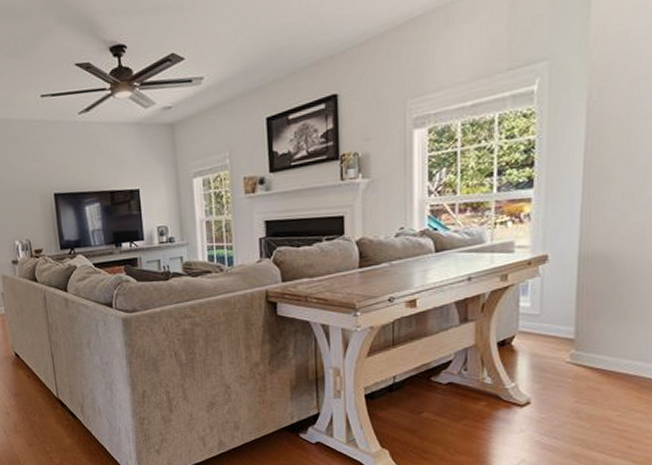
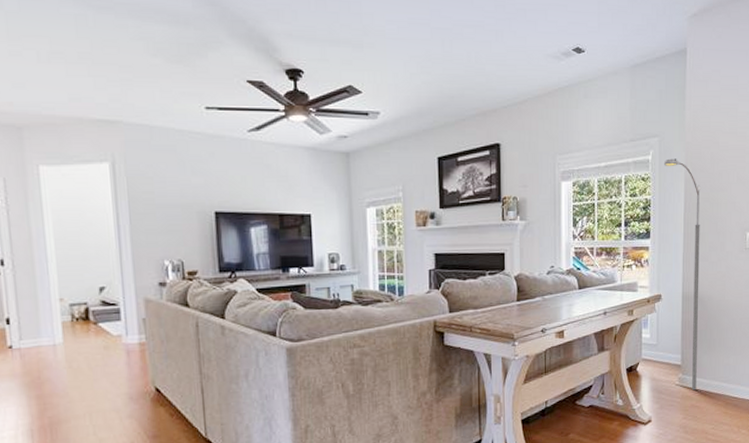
street lamp: none [555,84,611,370] -> present [663,158,701,391]

